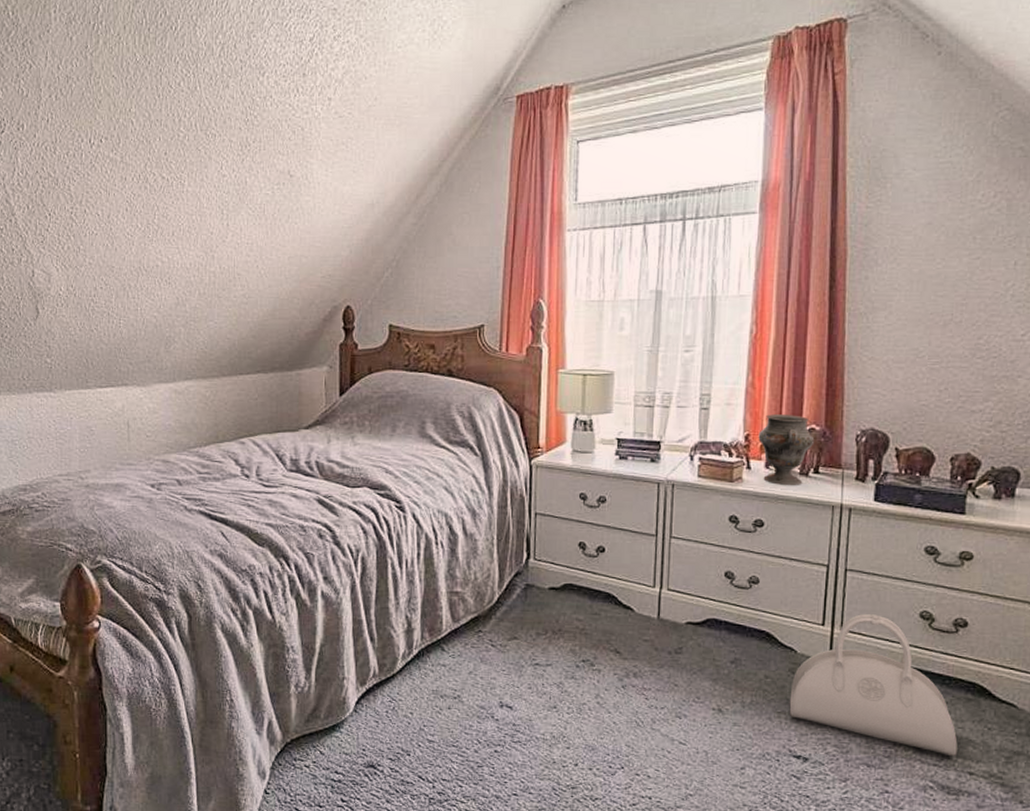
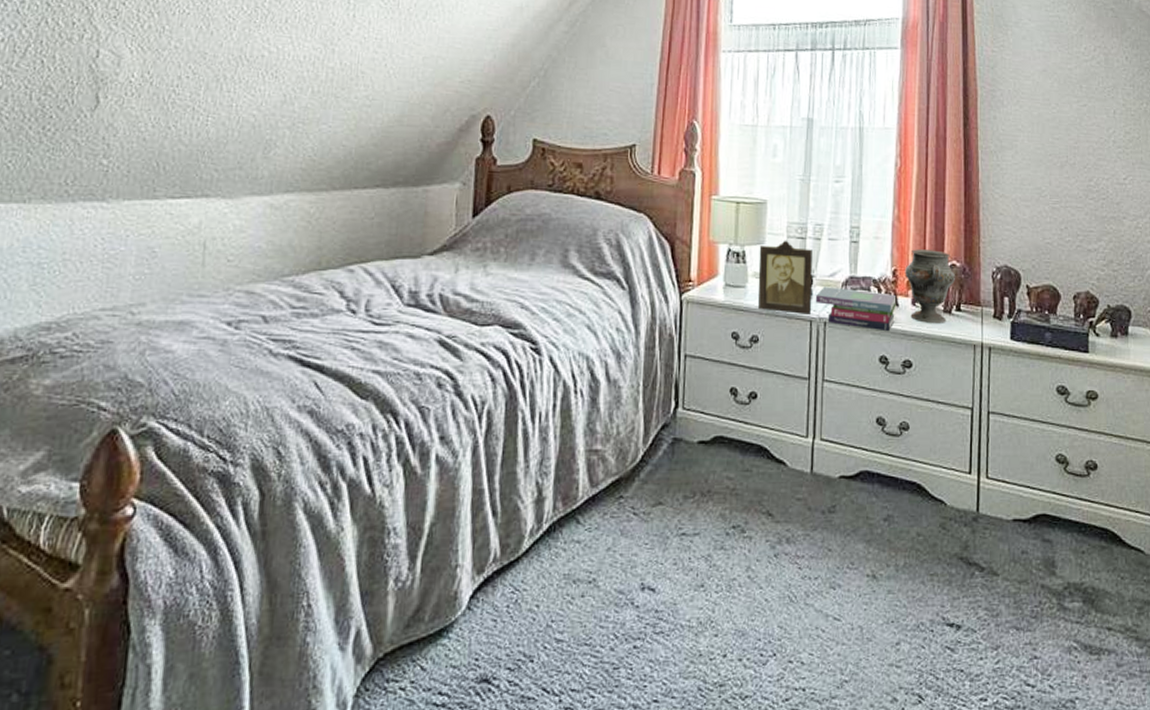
photo frame: none [605,408,660,478] -> present [757,240,812,316]
books: none [663,451,749,493] -> present [815,286,897,332]
handbag: present [789,614,958,757] -> none [941,460,1096,612]

